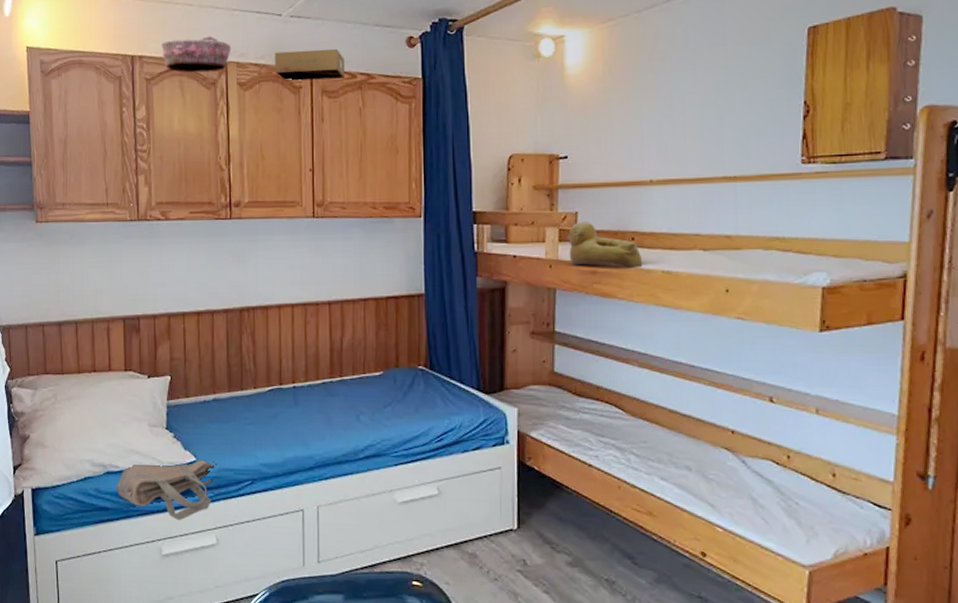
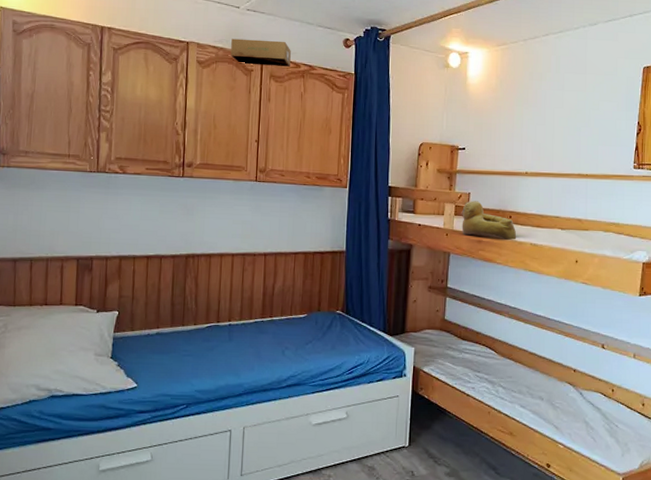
tote bag: present [116,458,217,520] -> none [58,385,156,439]
decorative basket: present [161,36,231,73] -> none [129,17,194,49]

